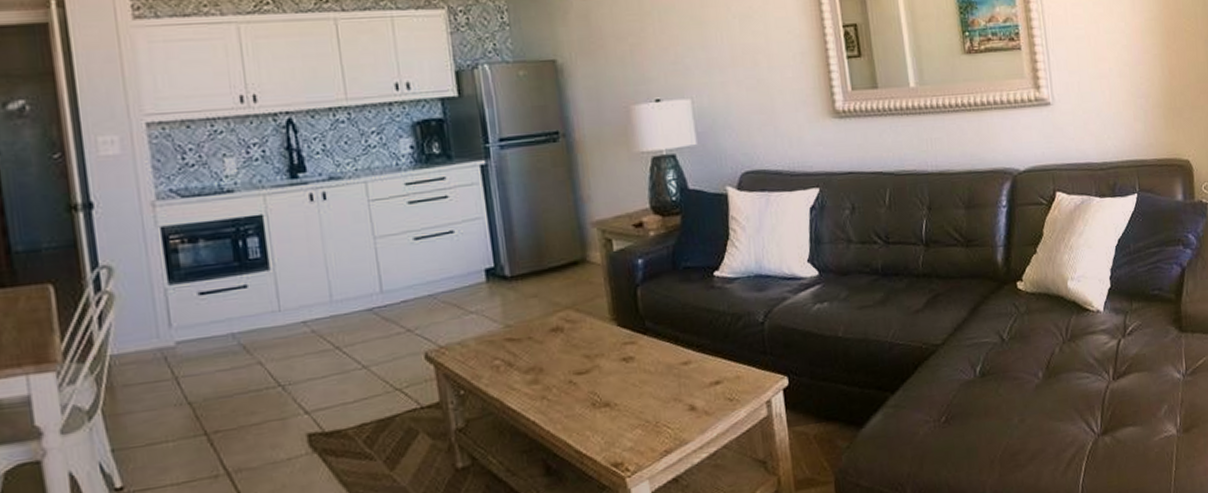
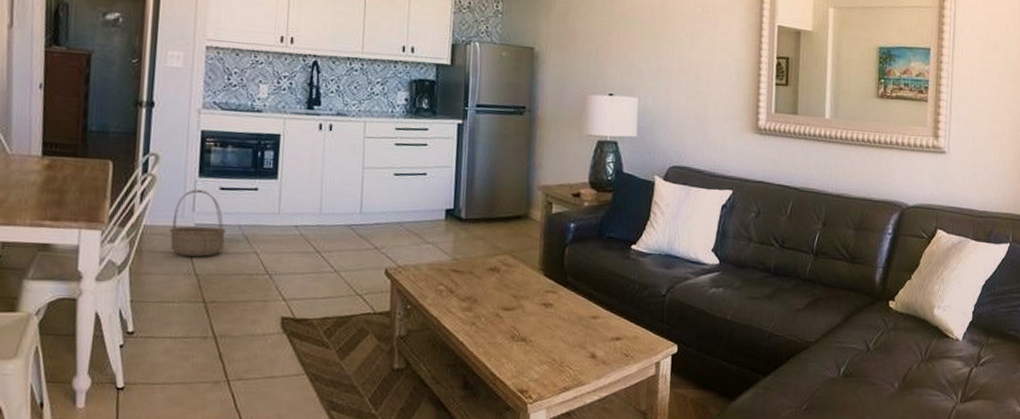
basket: none [143,299,219,384] -> present [169,189,226,257]

